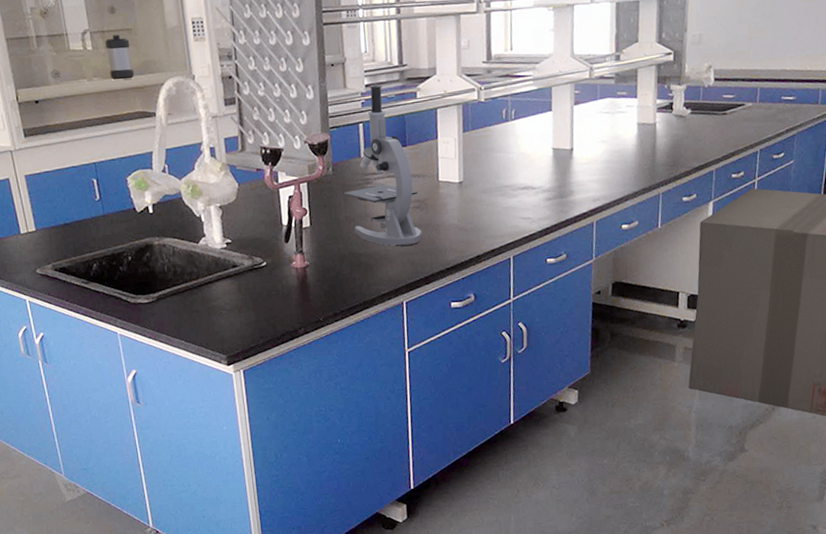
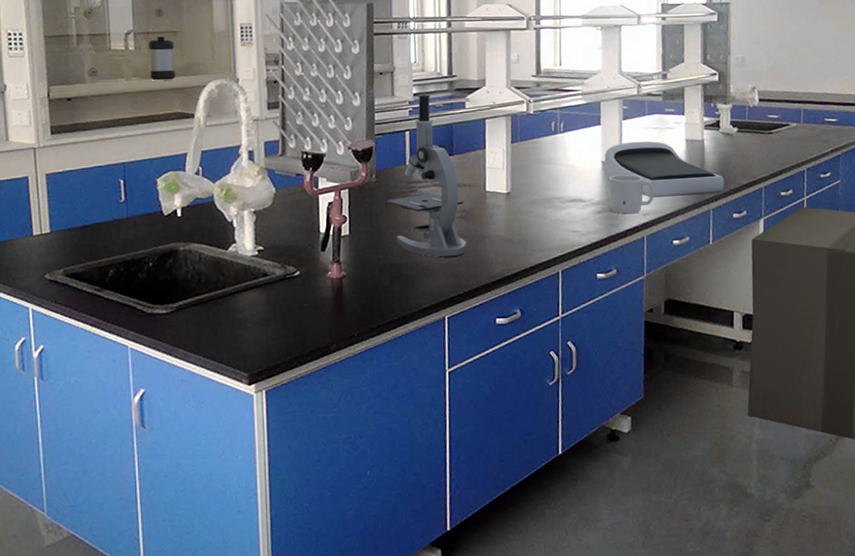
scale: none [554,126,675,182] -> present [603,141,725,197]
mug: none [559,160,605,201] -> present [608,174,655,215]

